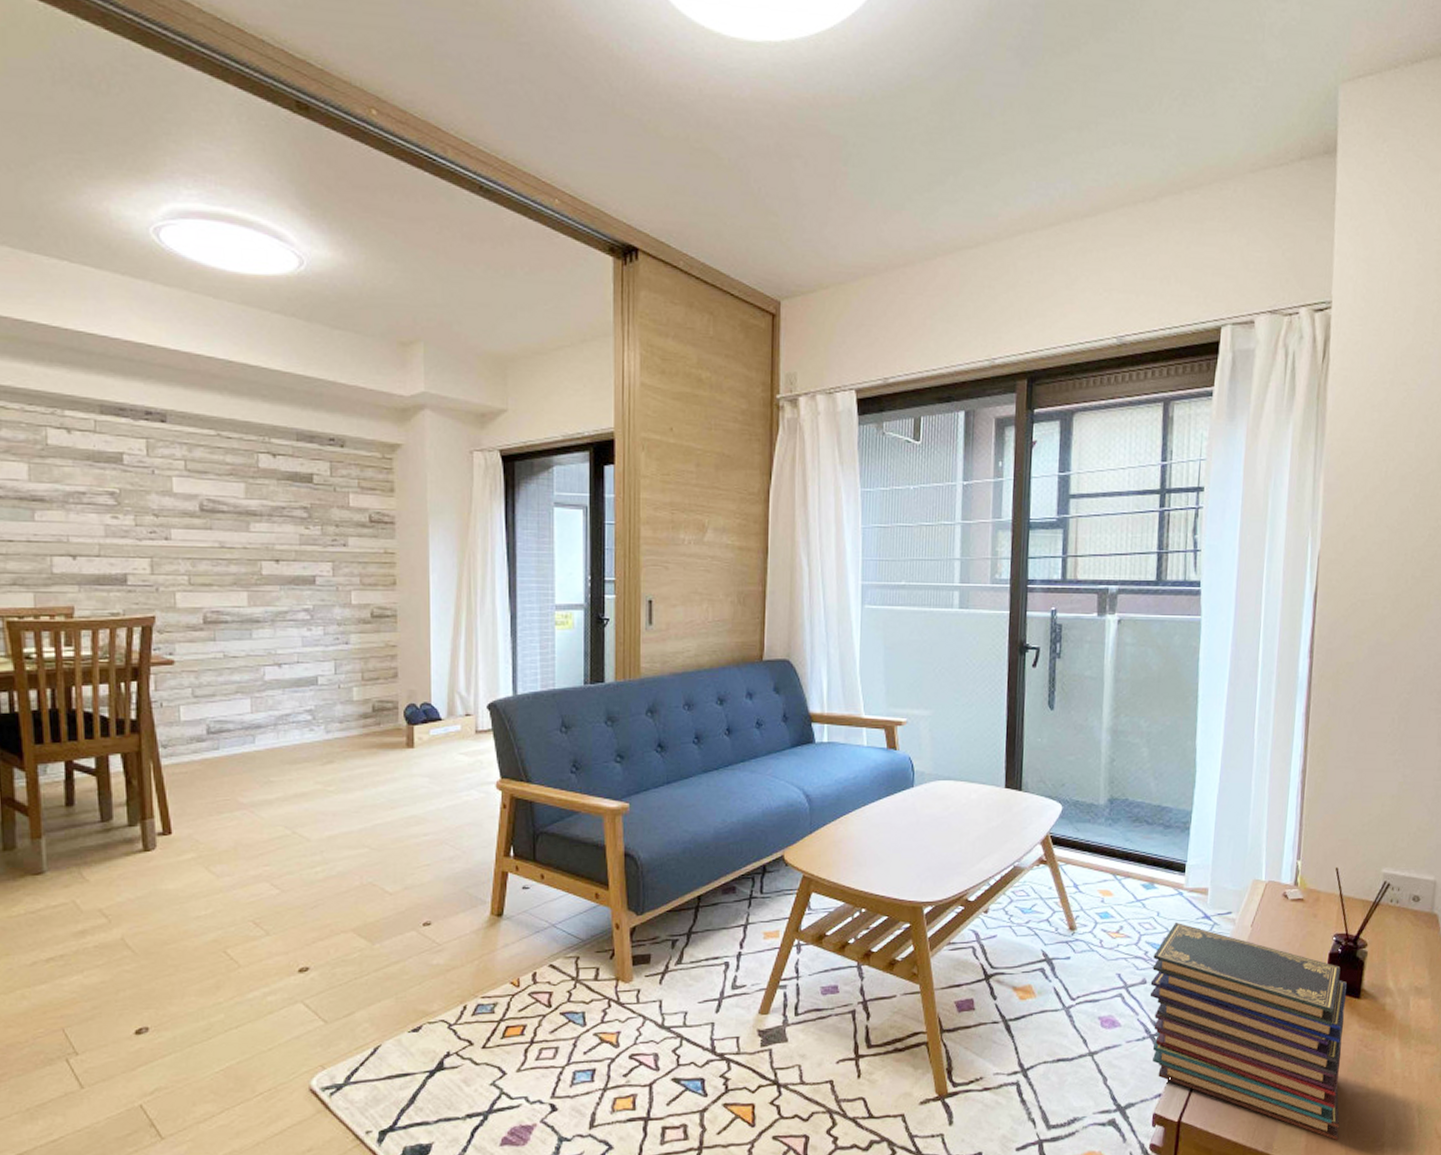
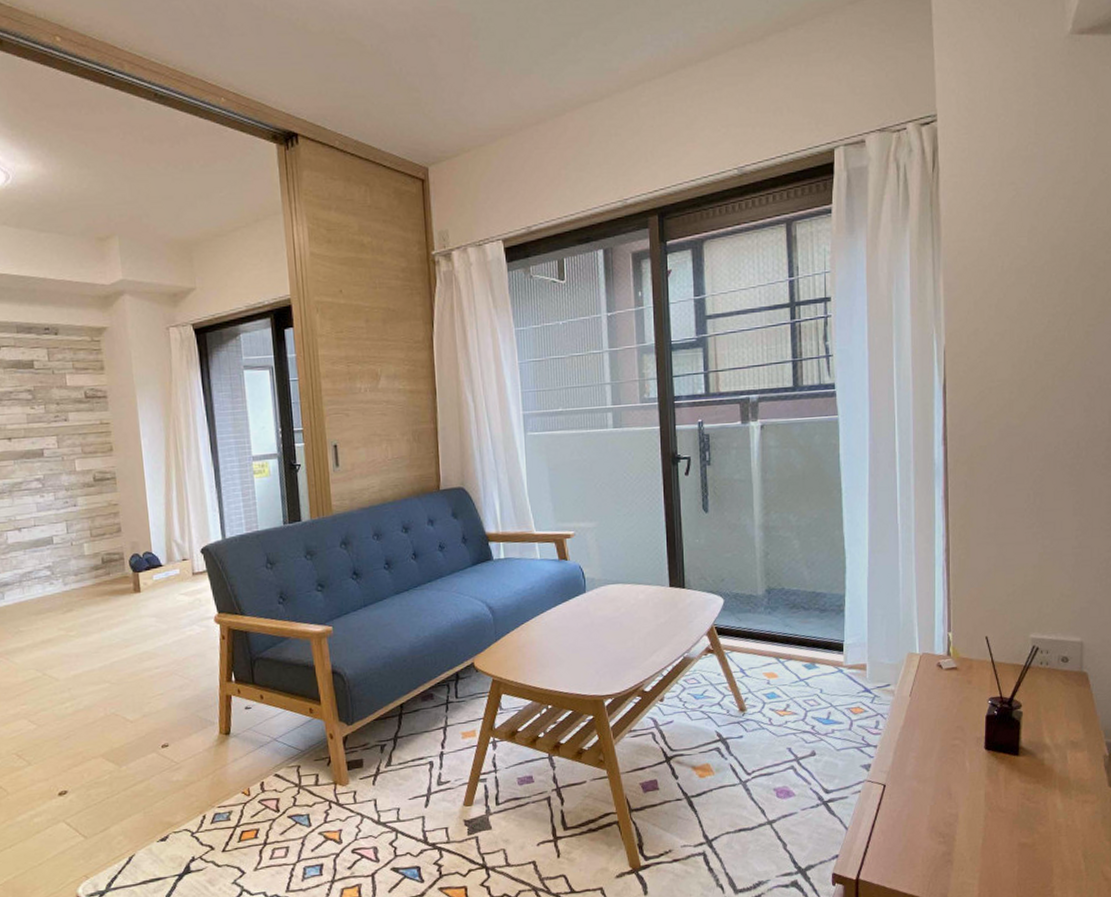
book stack: present [1149,922,1347,1141] -> none [819,697,1010,889]

